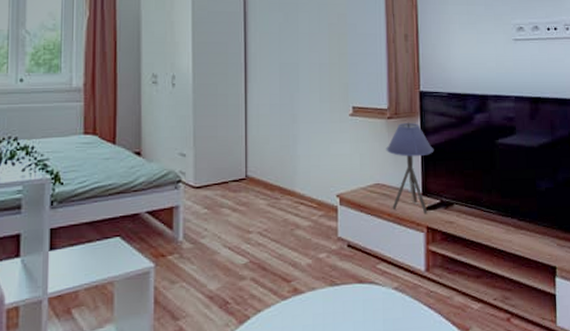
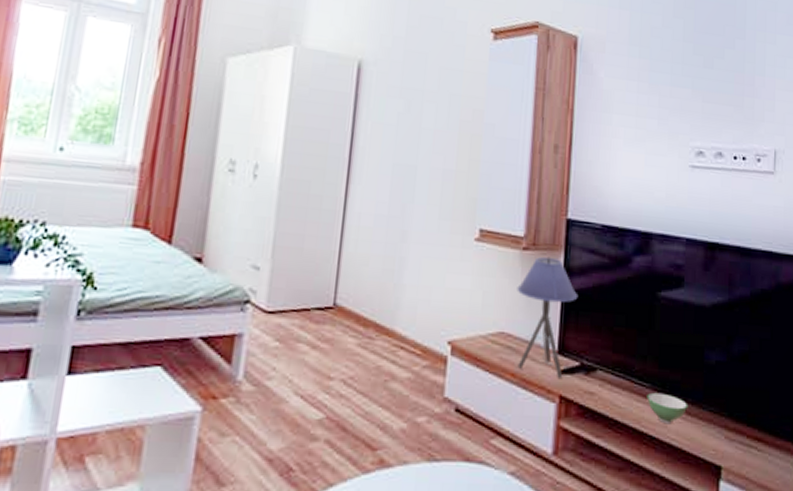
bowl: none [494,216,527,240] -> present [647,392,688,425]

